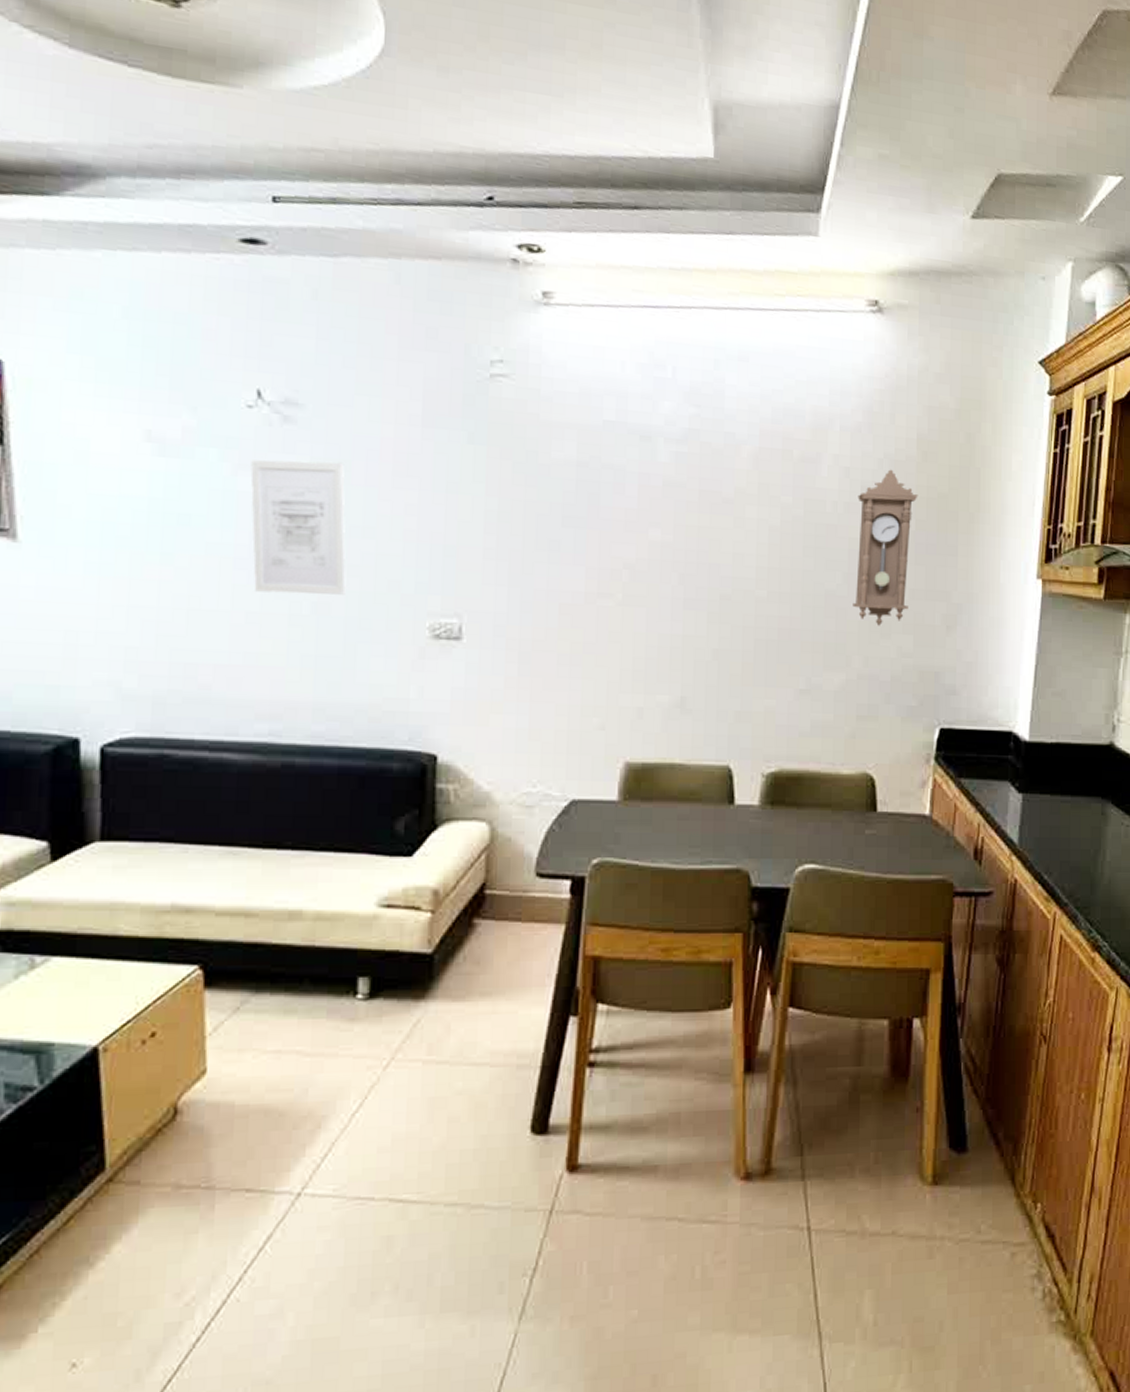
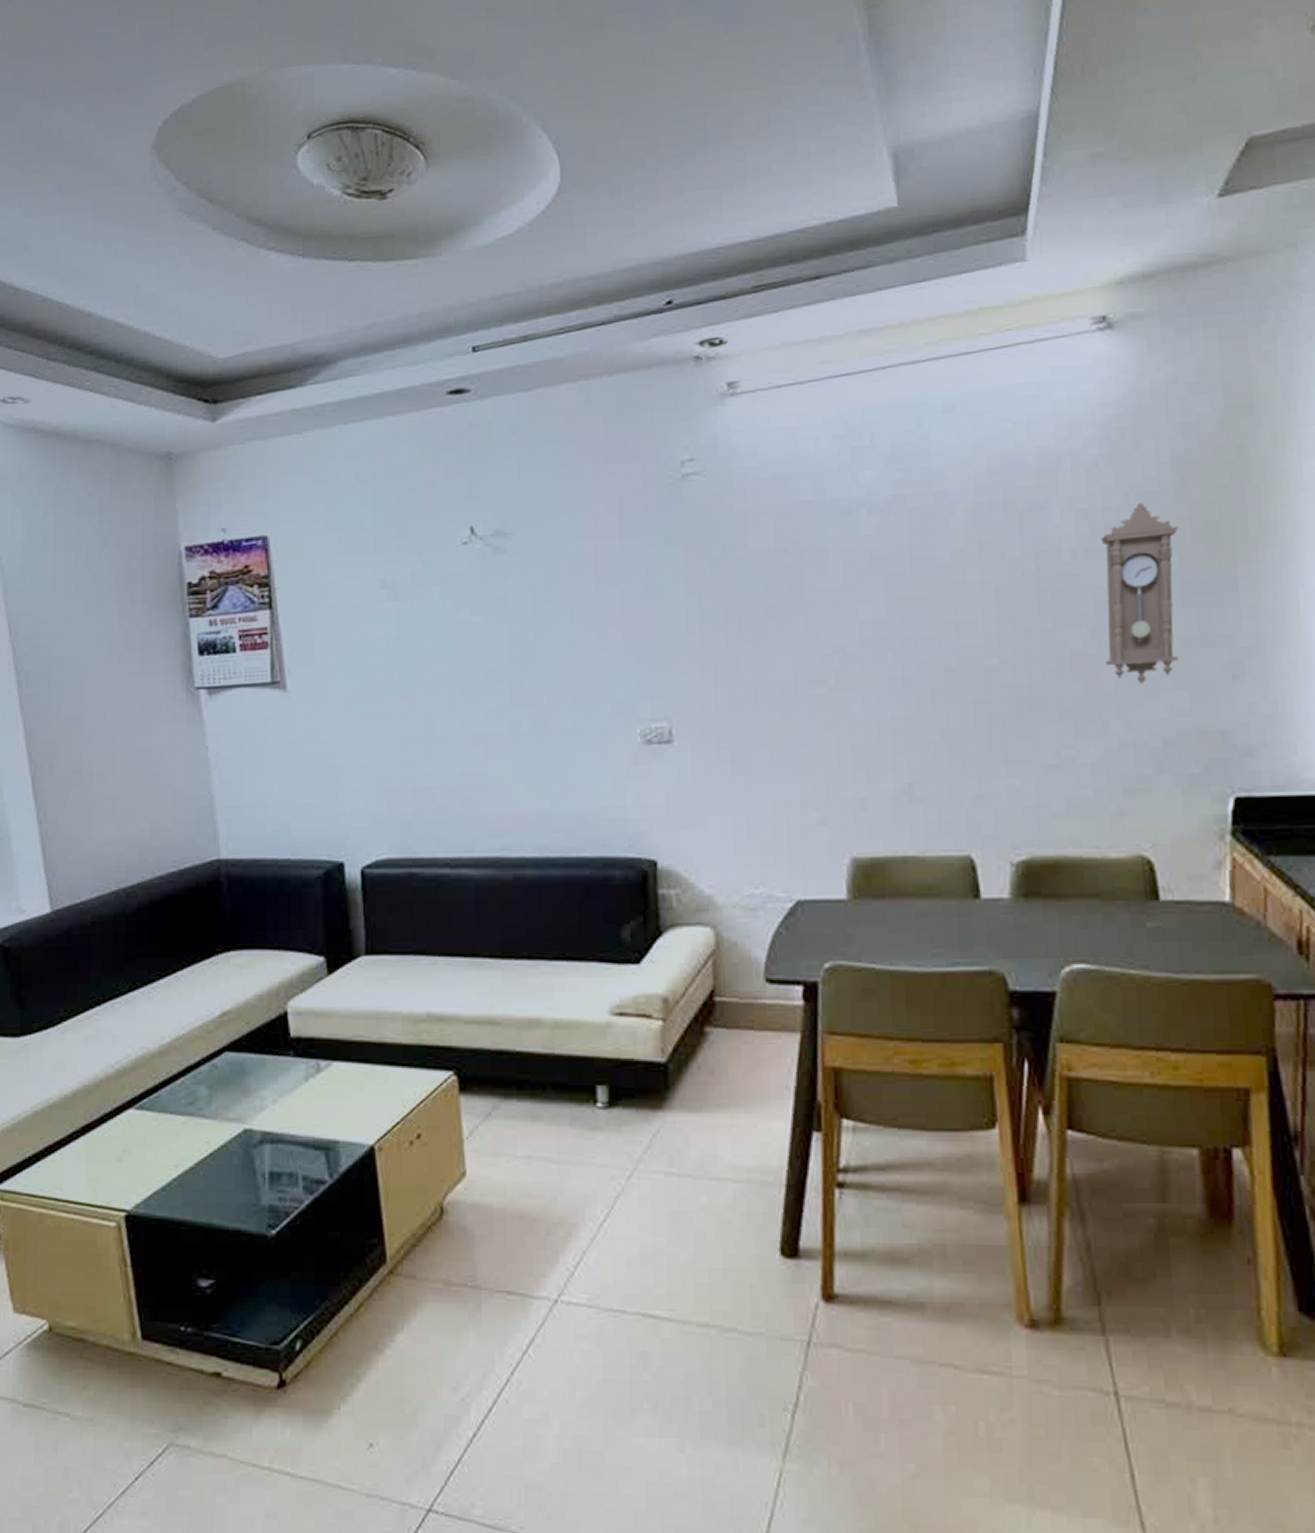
wall art: present [250,459,346,595] -> none [469,583,560,715]

